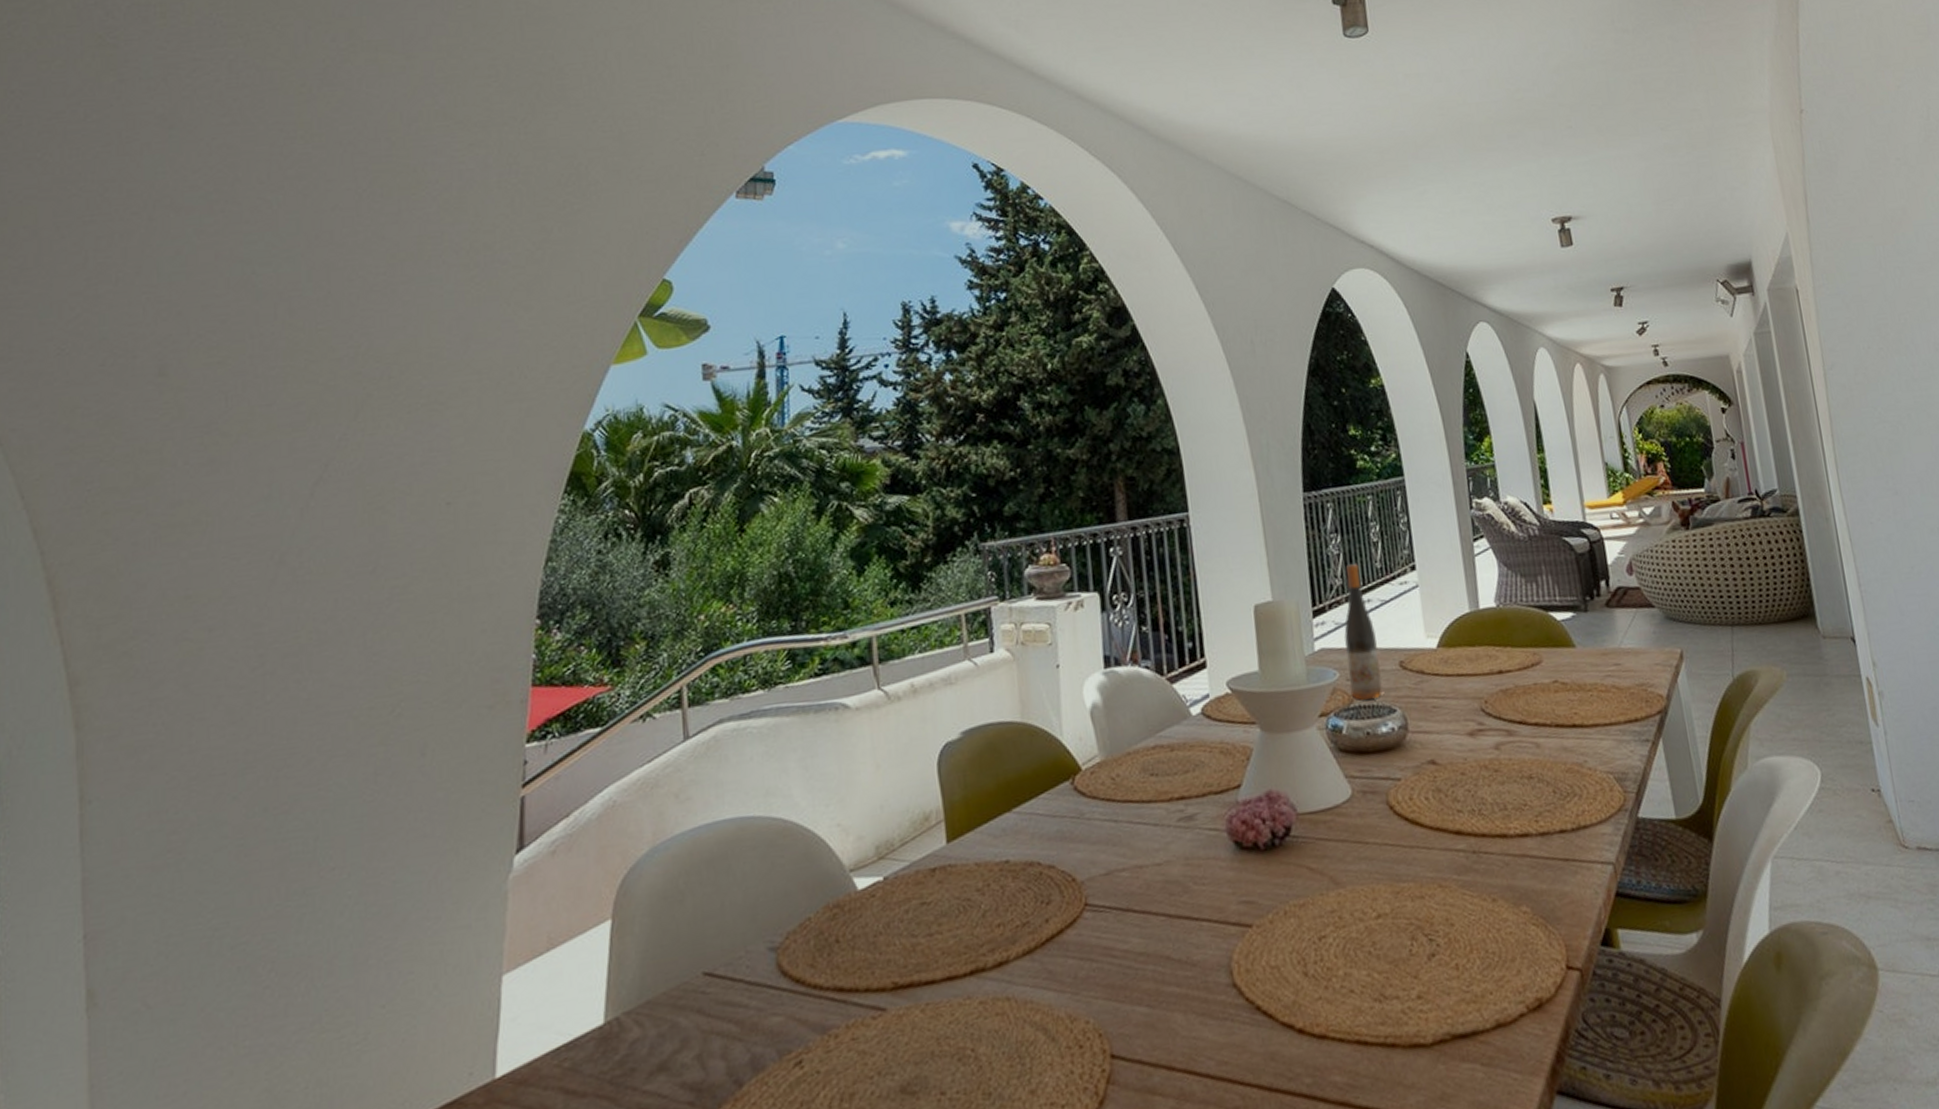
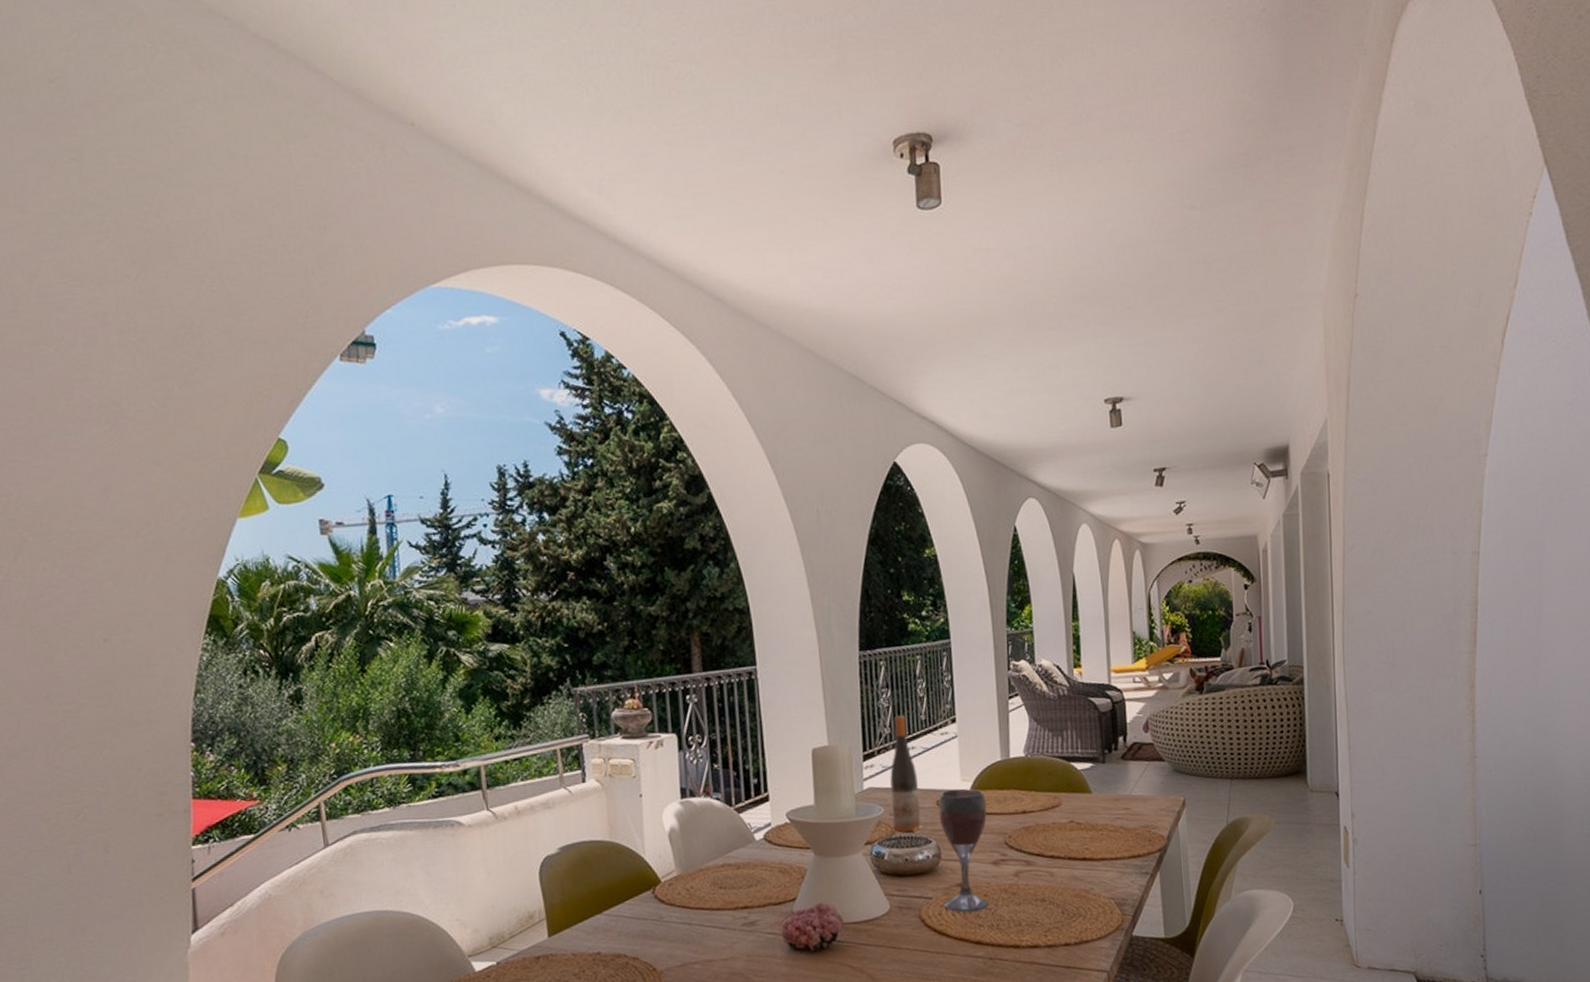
cup: none [1401,646,1468,797] -> present [938,788,989,913]

